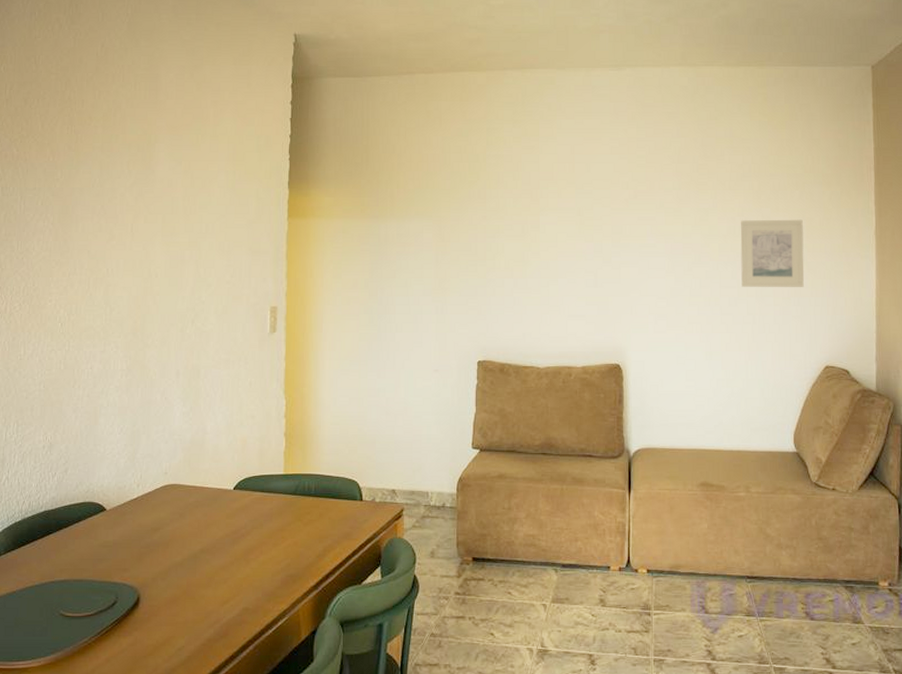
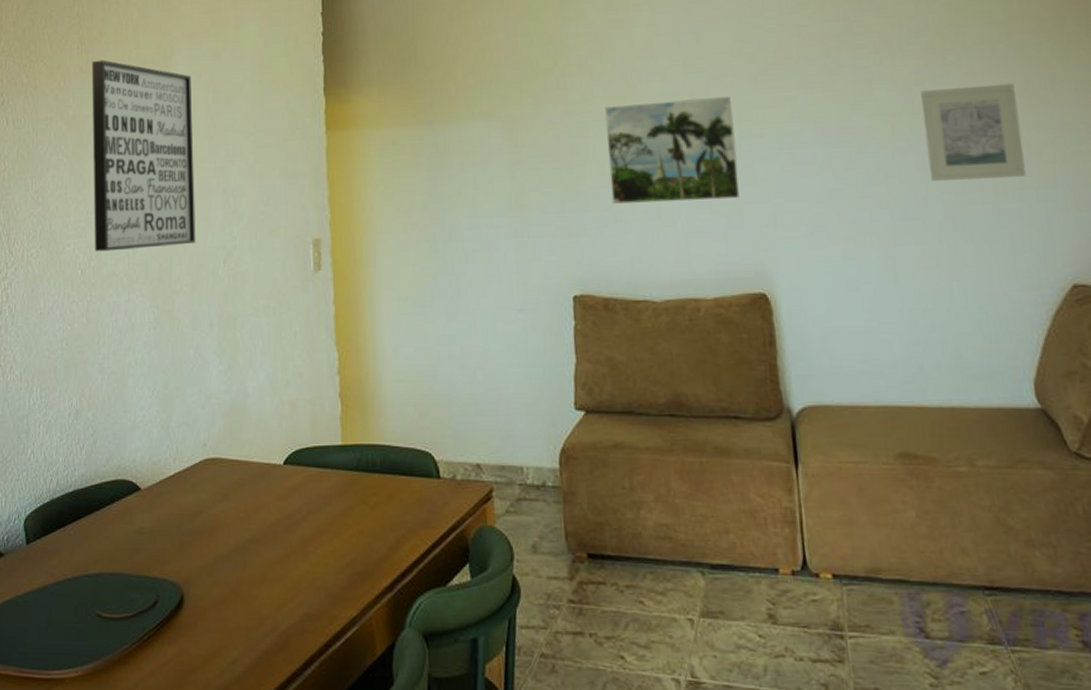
wall art: none [75,141,172,308] -> present [91,60,196,252]
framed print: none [513,214,609,292] -> present [604,97,741,204]

